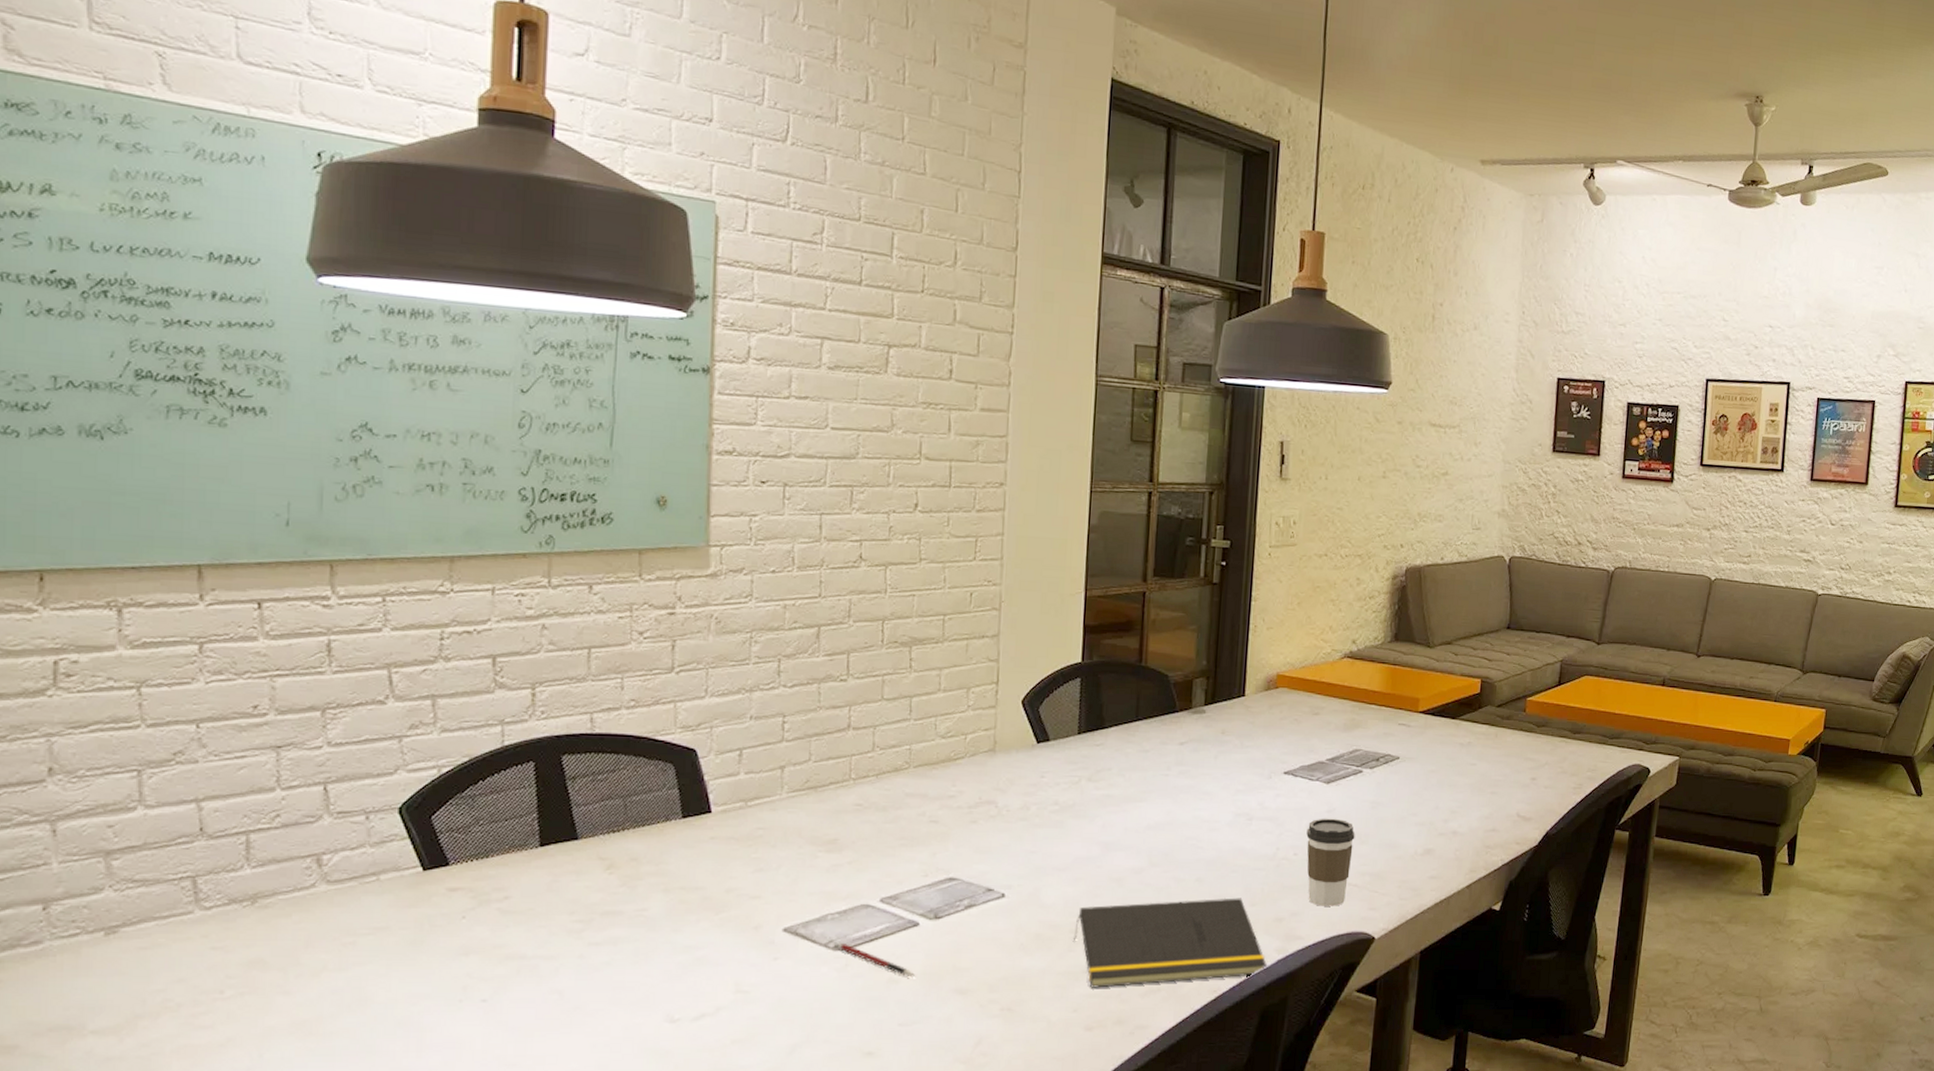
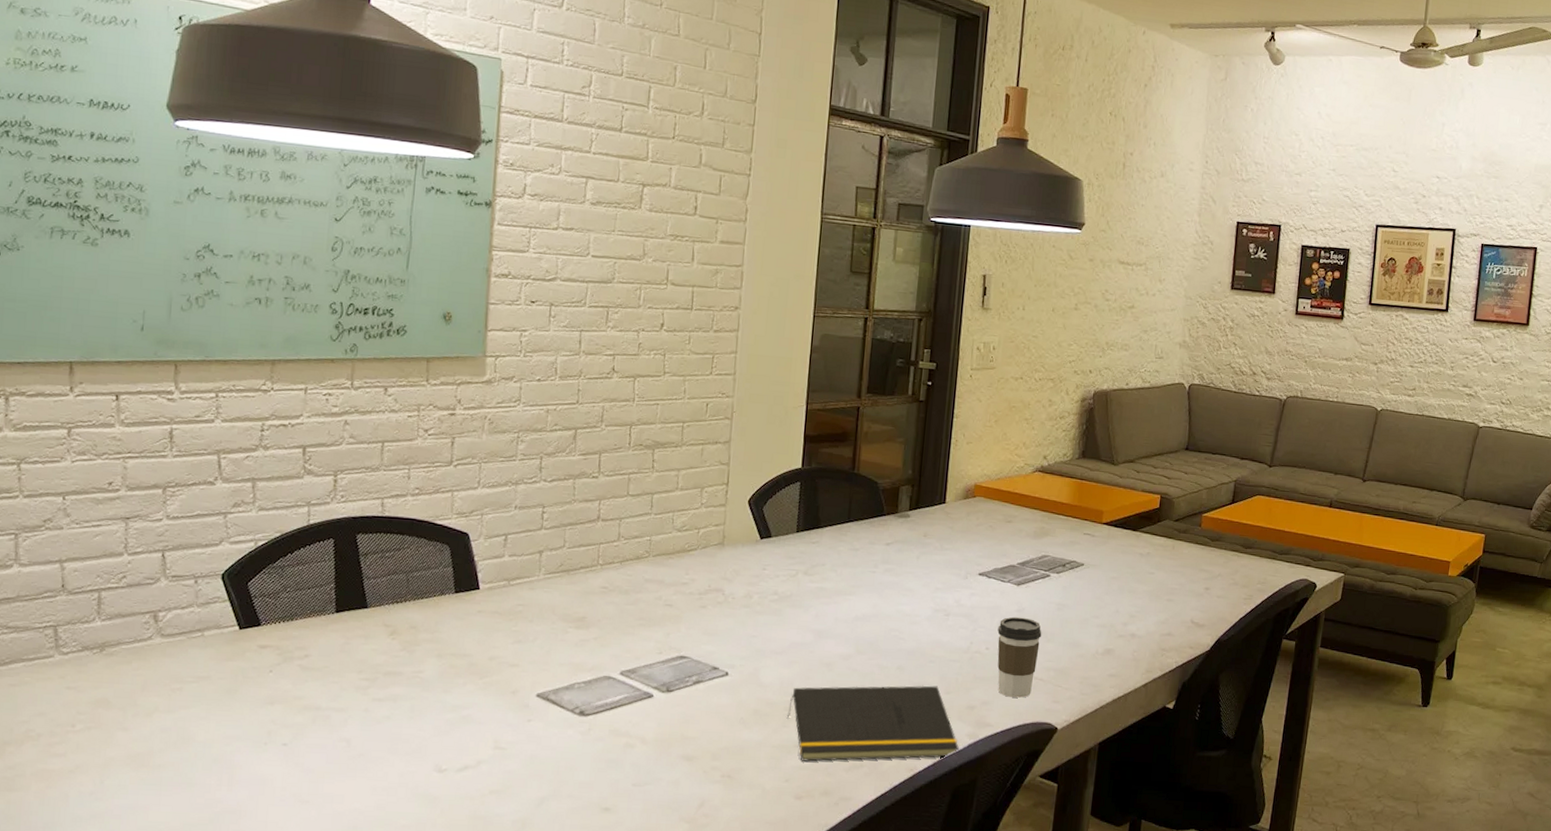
pen: present [839,944,916,978] -> none [583,710,649,744]

